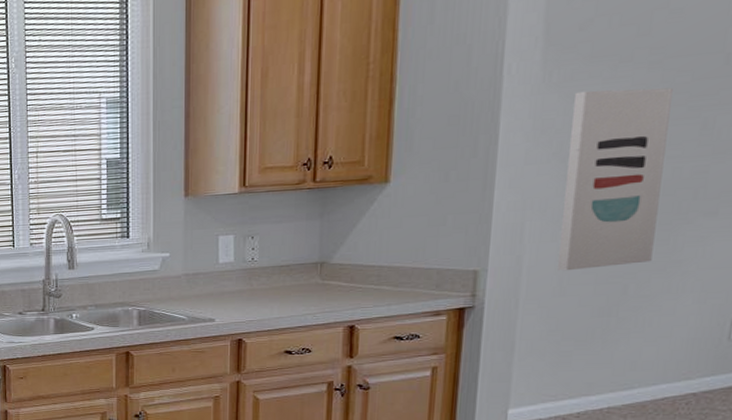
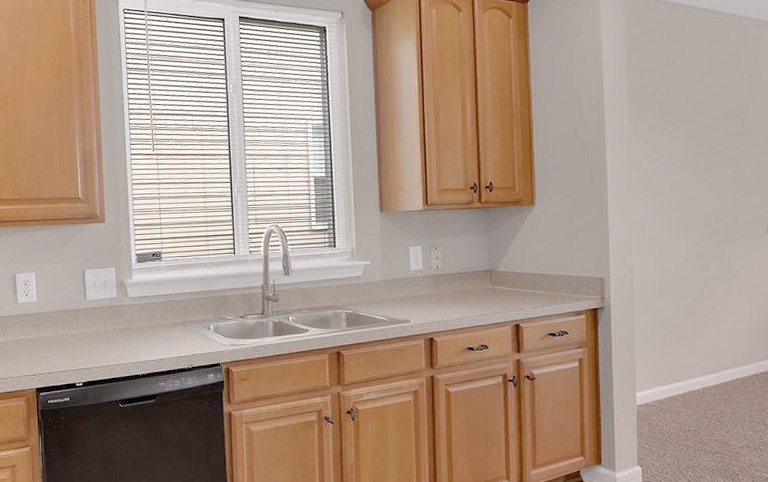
wall art: present [556,87,673,271] -> none [652,140,716,278]

